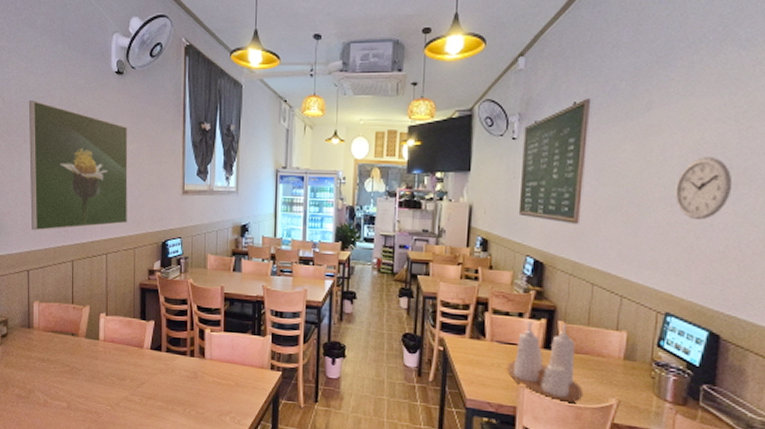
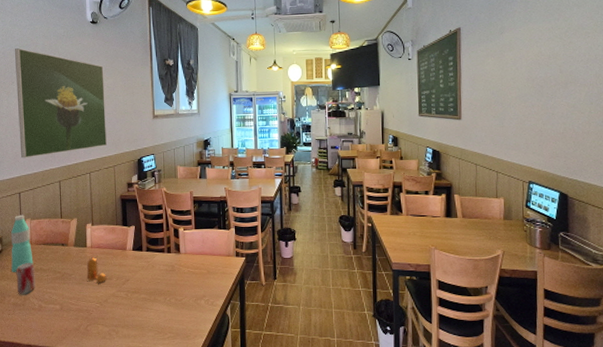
water bottle: none [17,295,40,360] -> present [11,215,34,272]
beverage can: none [21,350,41,387] -> present [16,262,36,295]
pepper shaker: none [97,352,120,383] -> present [86,257,107,283]
condiment set: present [508,321,582,404] -> none [421,196,477,258]
wall clock: present [675,157,733,219] -> none [526,65,564,111]

